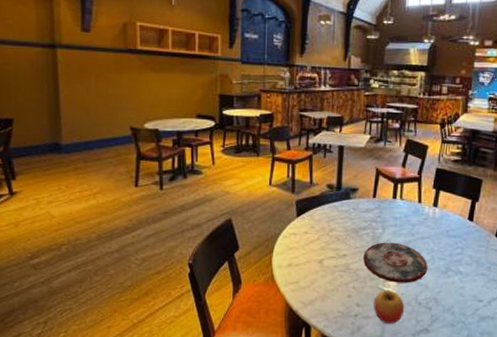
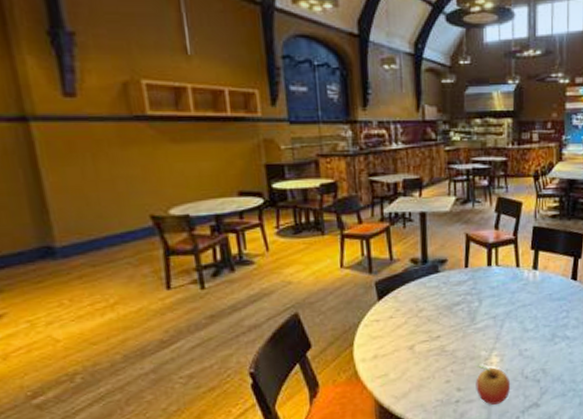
plate: present [363,242,428,283] -> none [460,314,533,359]

